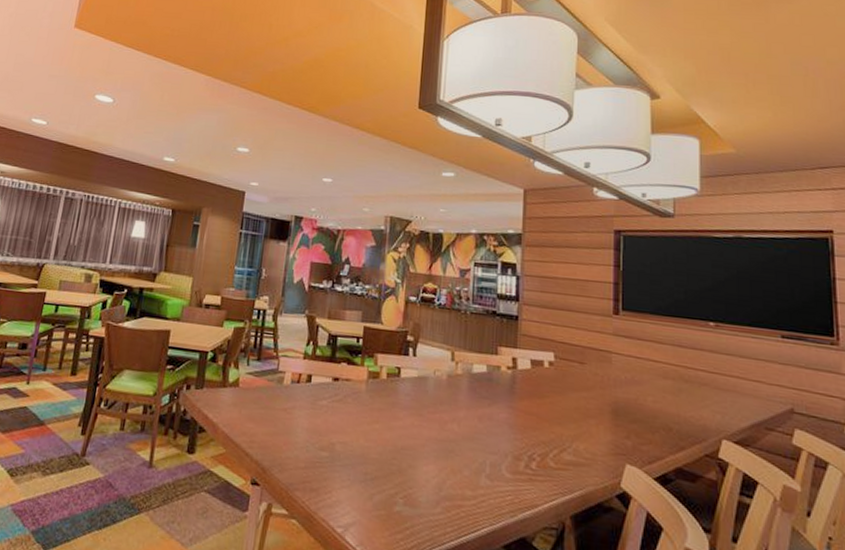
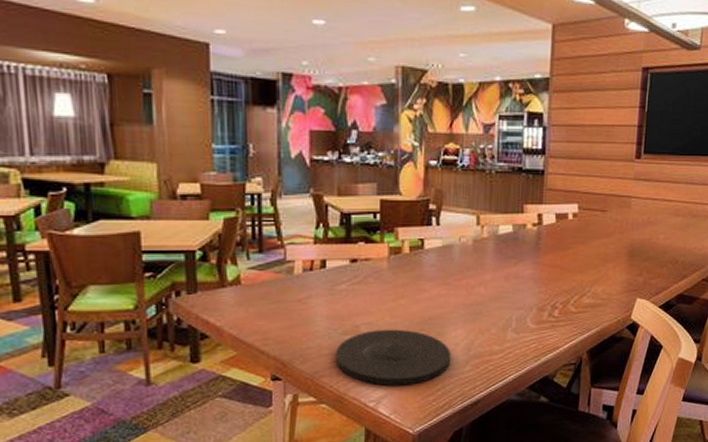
plate: none [309,450,422,517] -> present [335,329,452,386]

